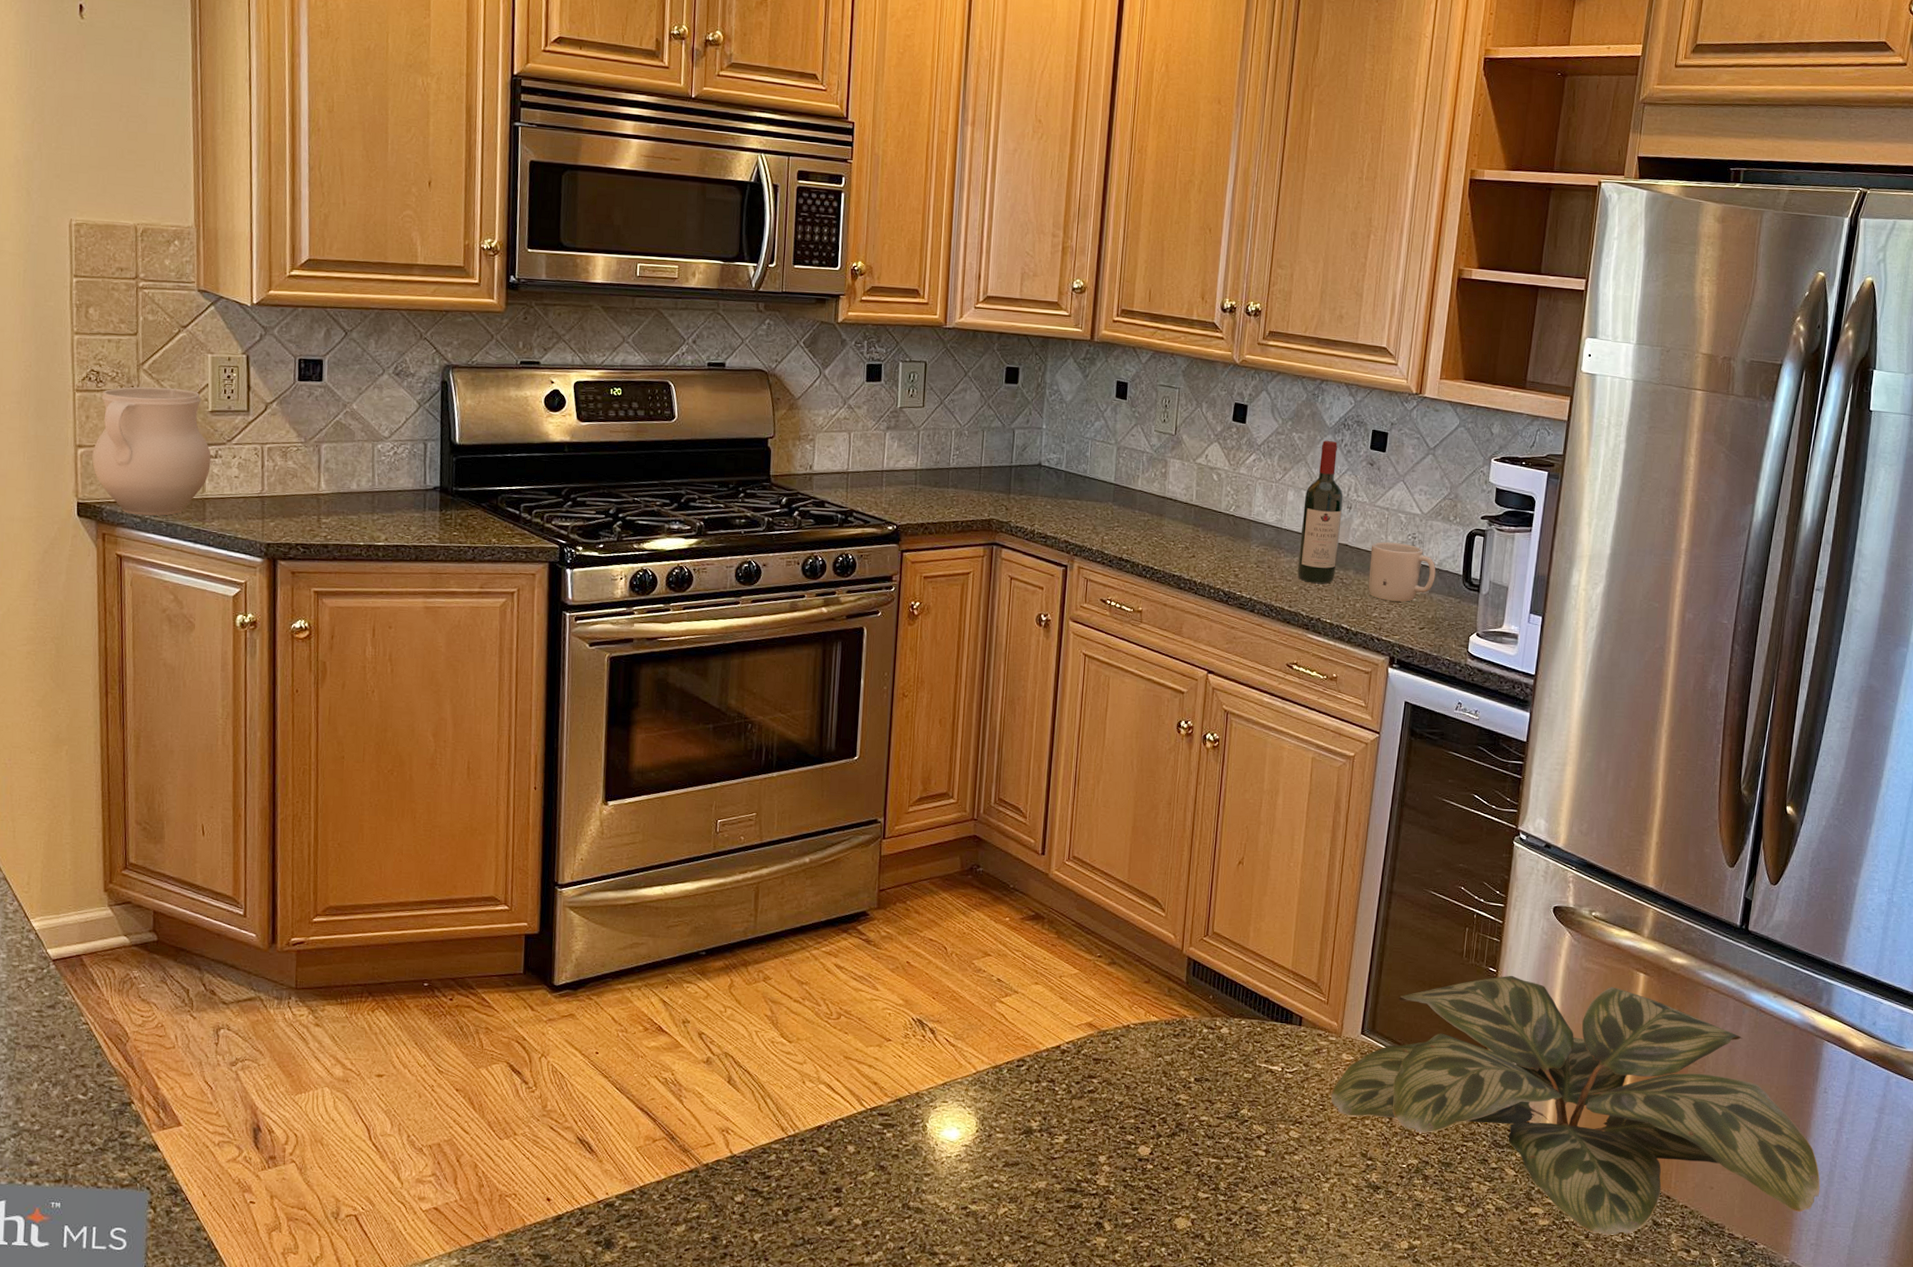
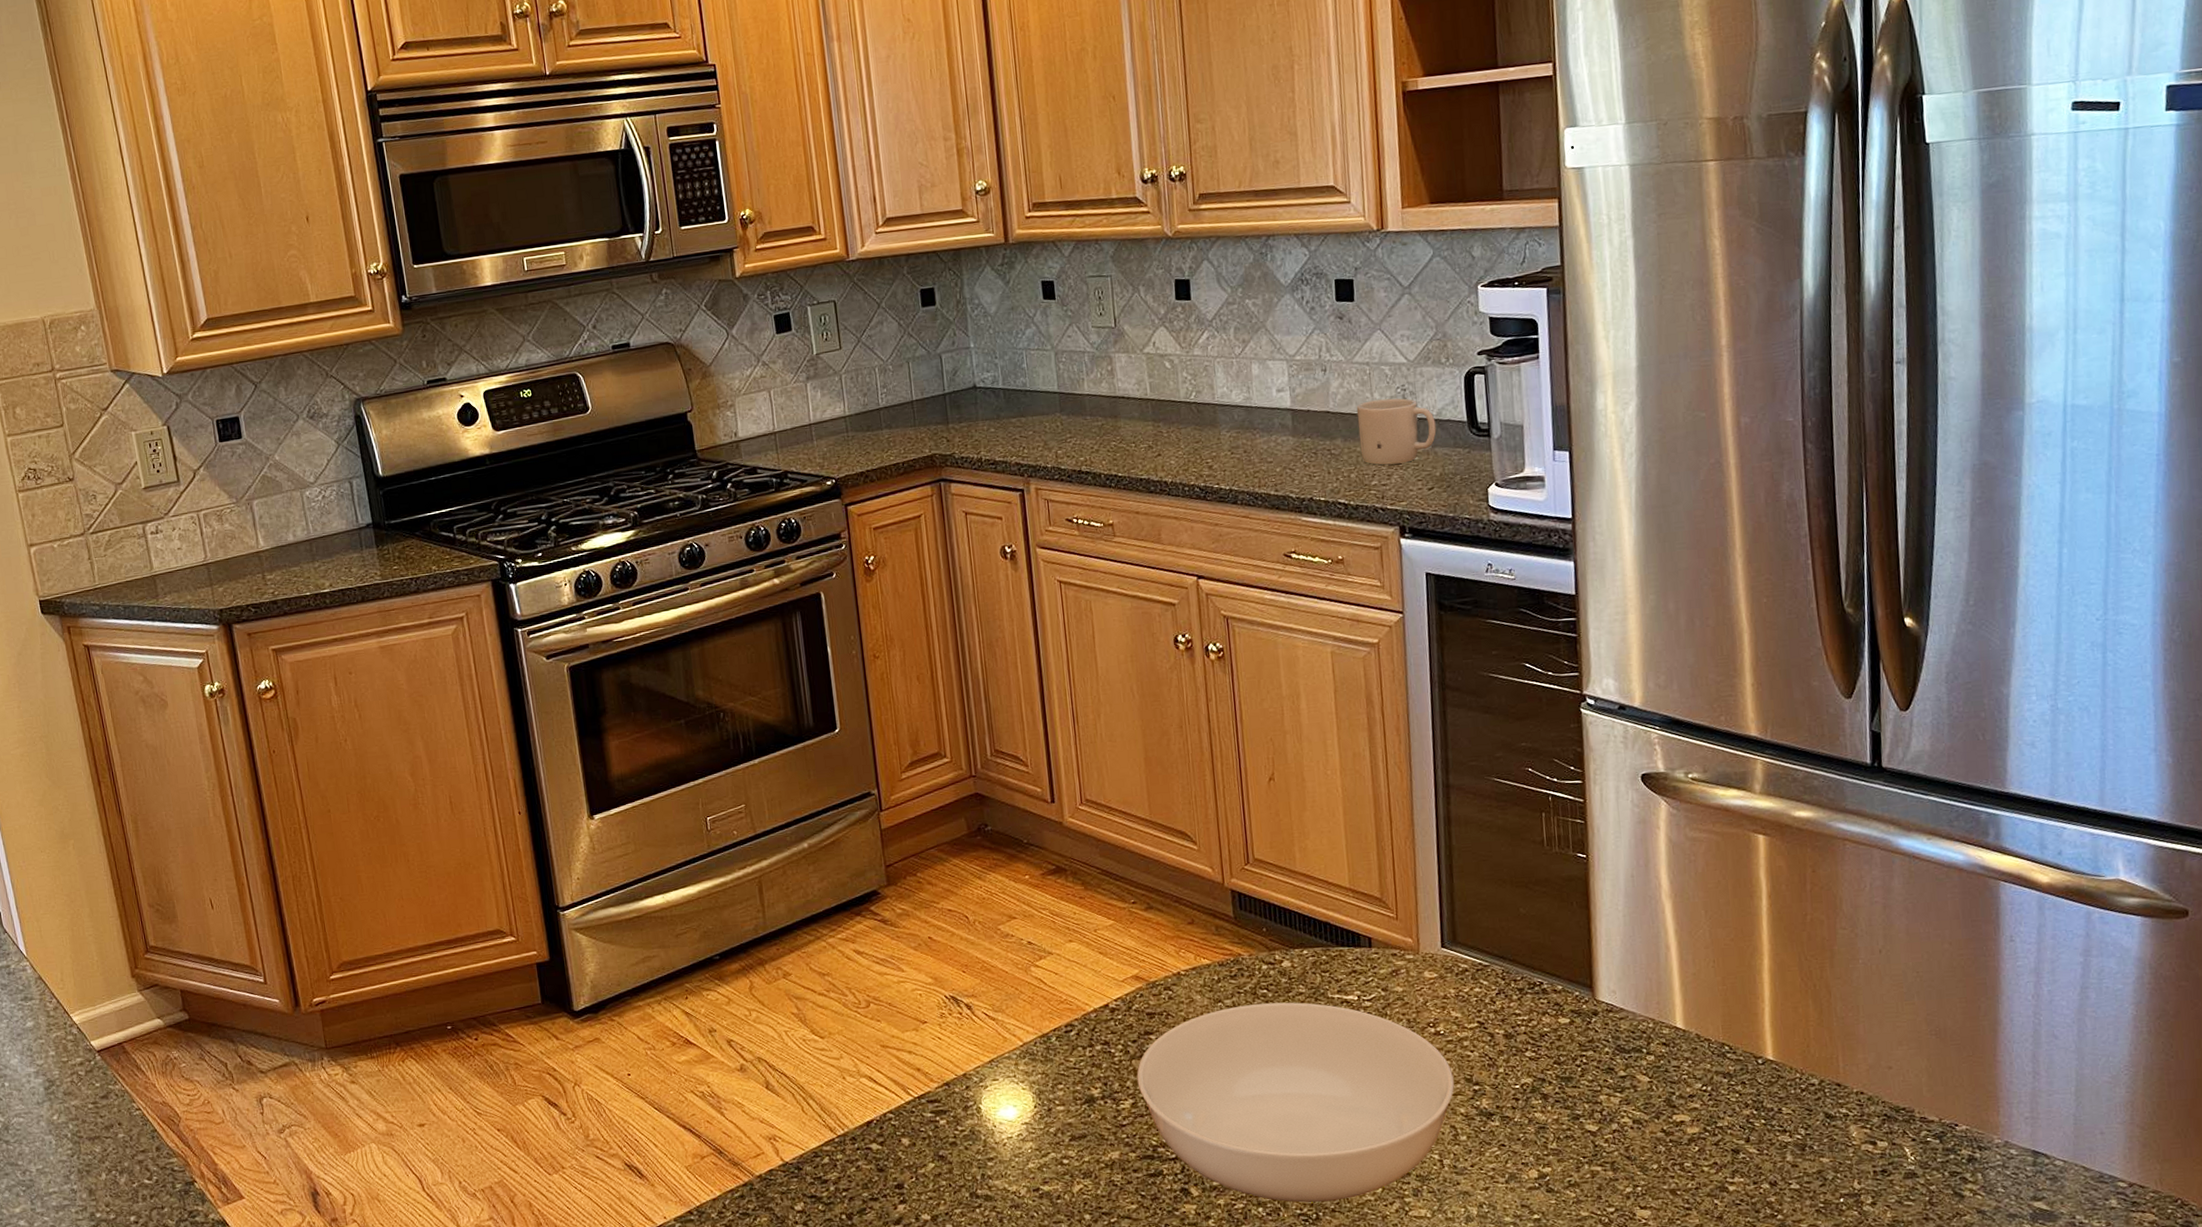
ceramic jug: present [92,386,211,516] -> none [42,471,154,604]
bowl: none [1074,1062,1352,1249] -> present [1136,1002,1454,1203]
wine bottle: present [1297,440,1344,584] -> none [1271,300,1322,461]
plant: present [1331,975,1821,1236] -> none [1418,855,2026,1137]

